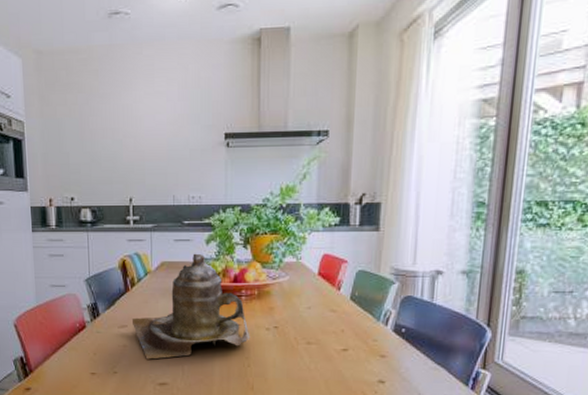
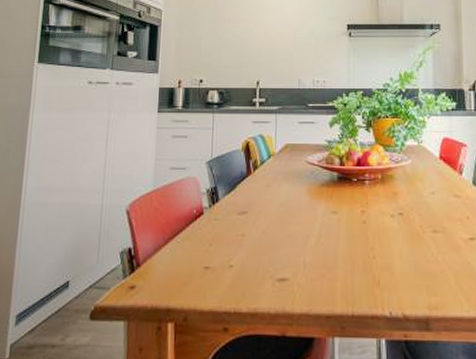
teapot: present [131,253,251,360] -> none [252,136,375,251]

